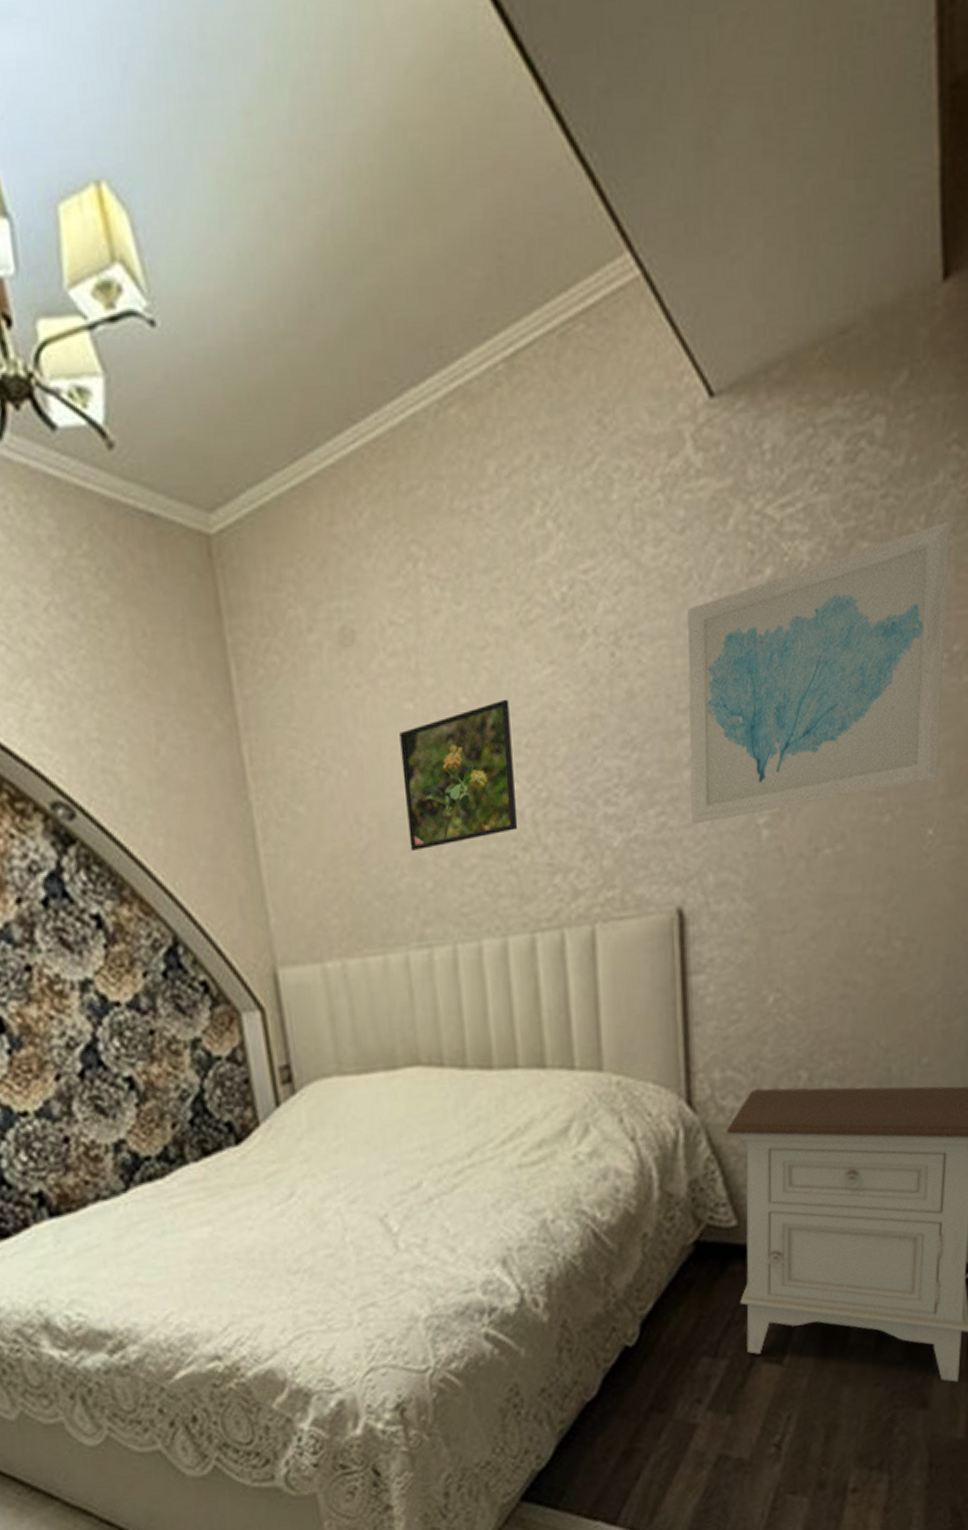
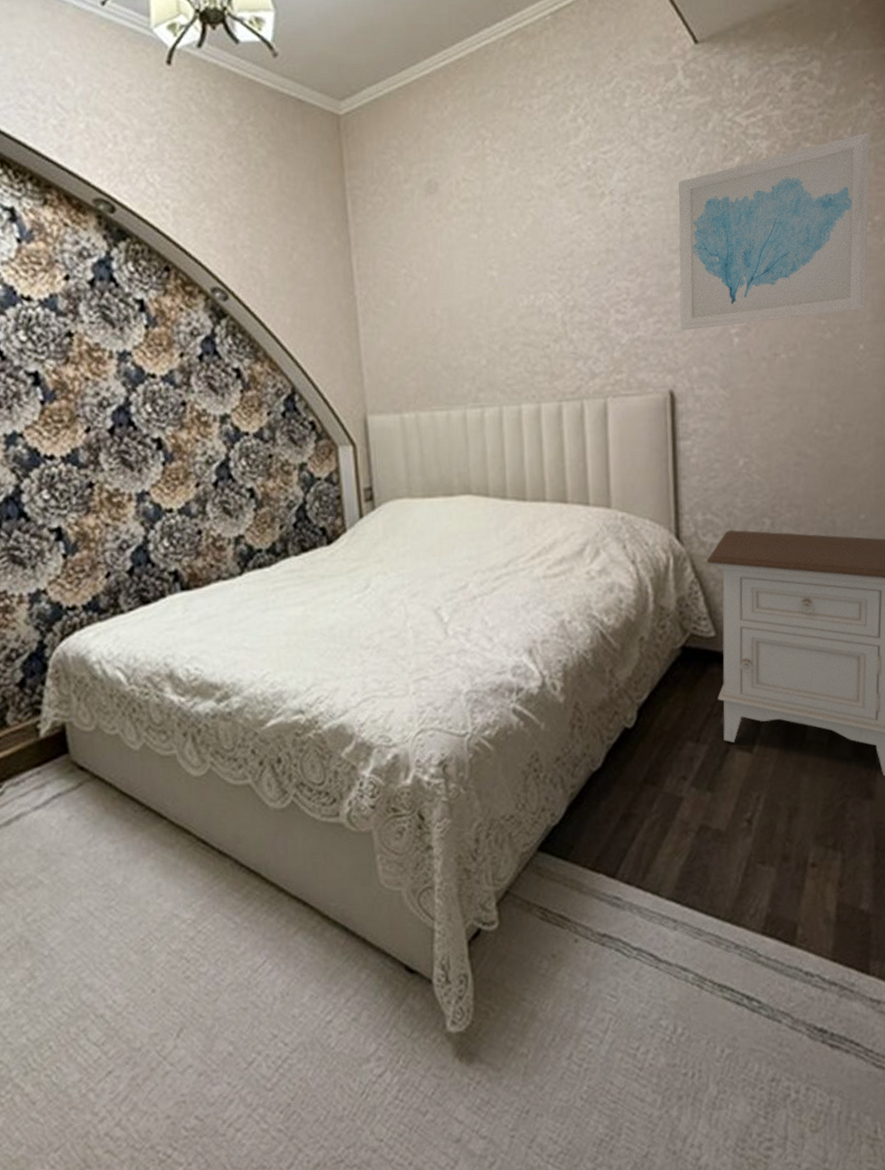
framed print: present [399,699,518,851] -> none [467,235,551,337]

